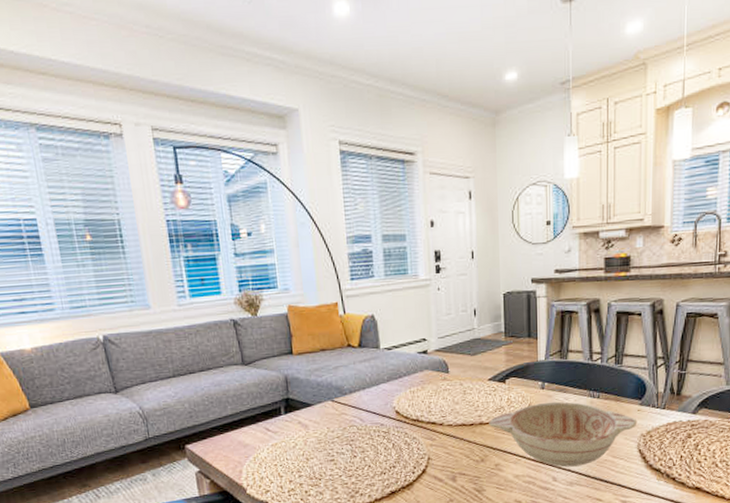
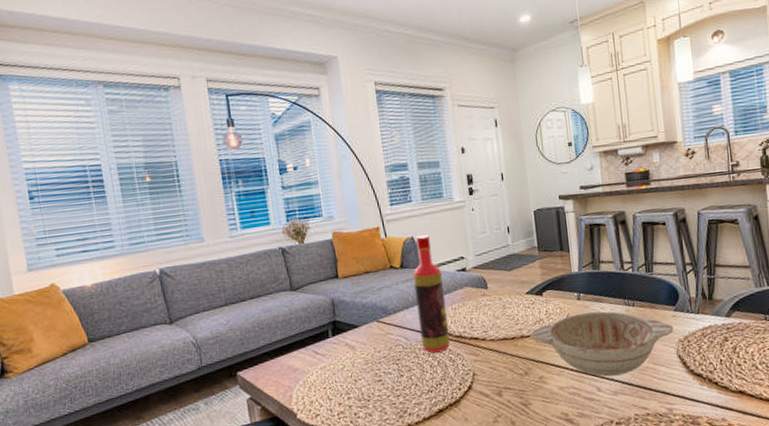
bottle: none [371,313,407,436] -> present [413,234,451,353]

